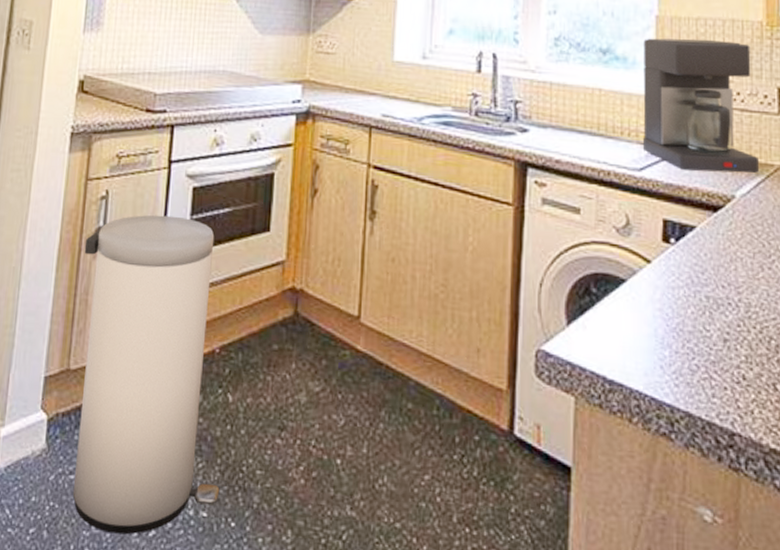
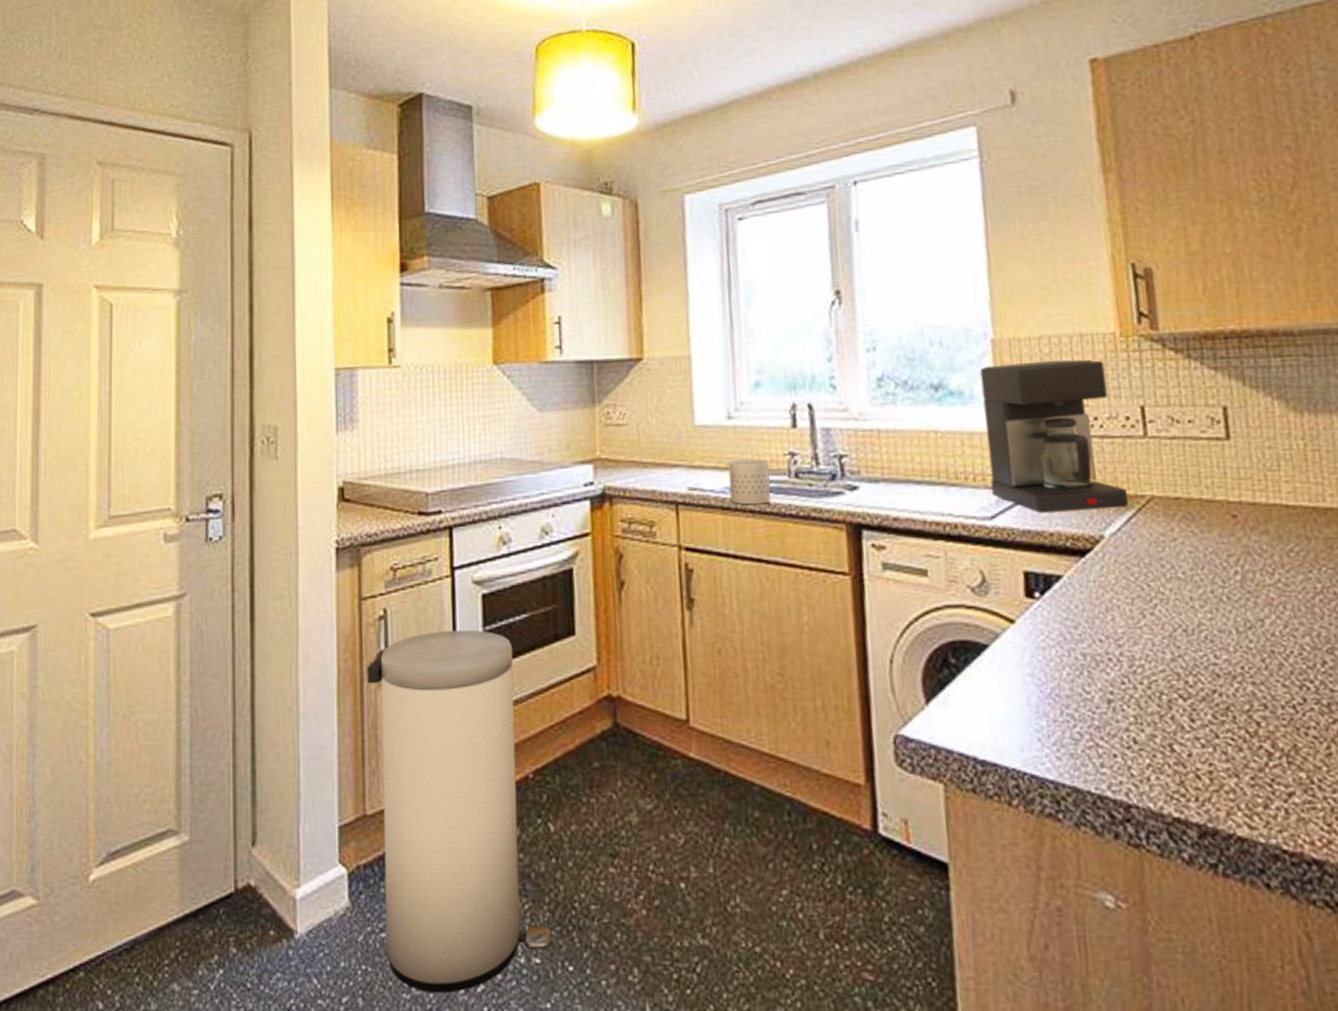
mug: none [416,95,454,136] -> present [728,458,771,505]

